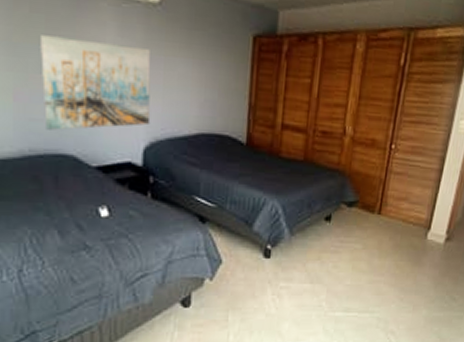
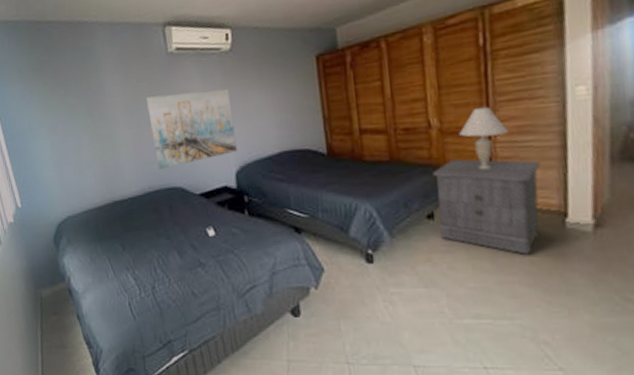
nightstand: none [332,168,422,259] -> present [433,159,542,255]
table lamp: none [367,123,406,182] -> present [459,106,509,170]

